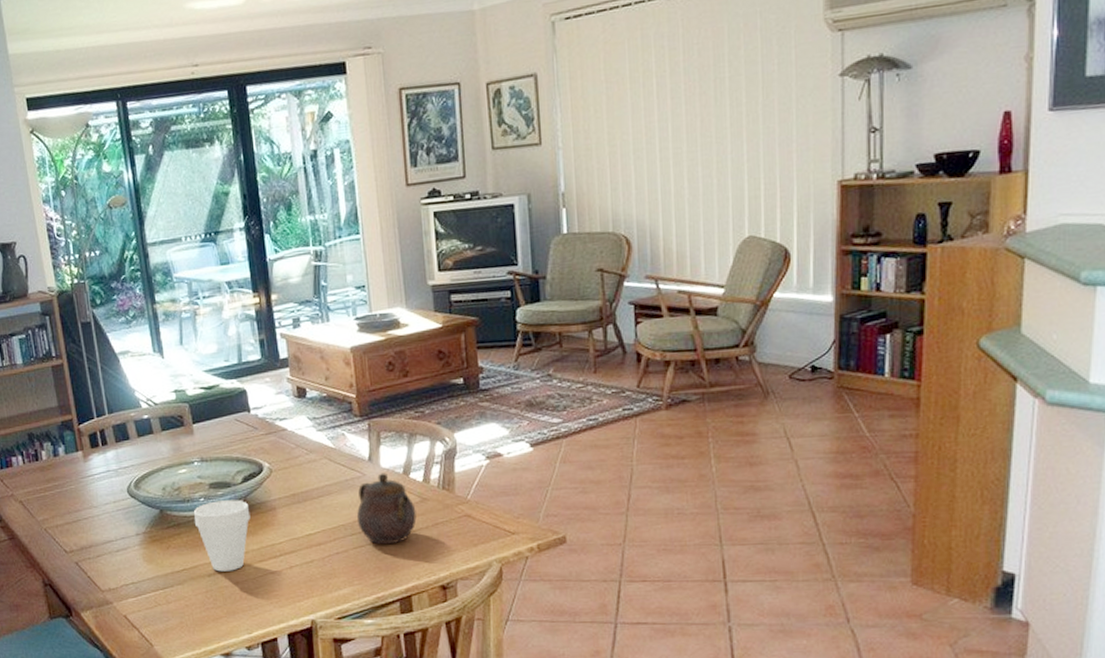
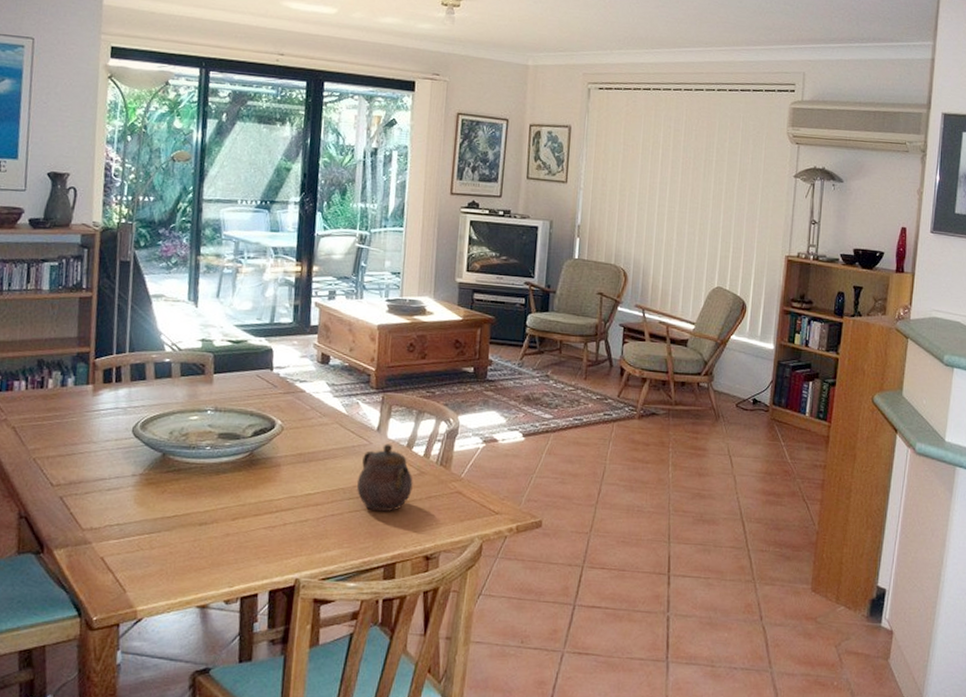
cup: present [193,500,251,572] -> none [195,451,254,522]

